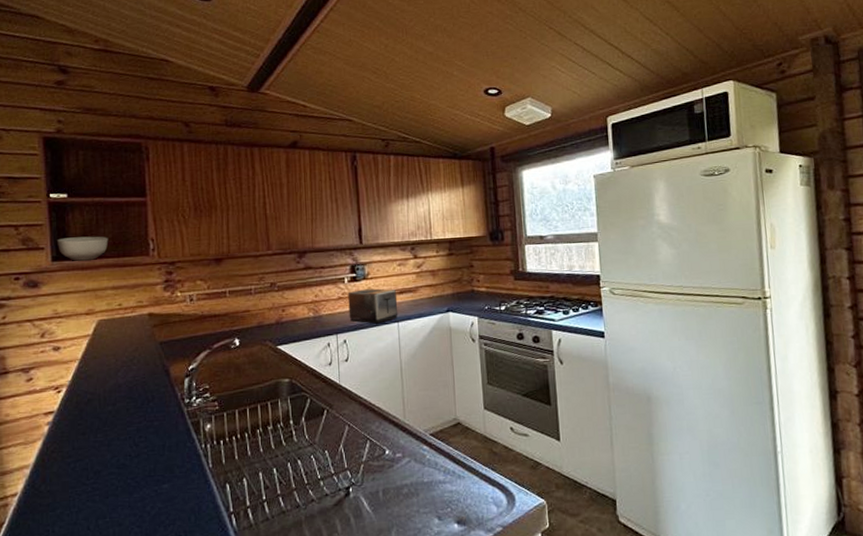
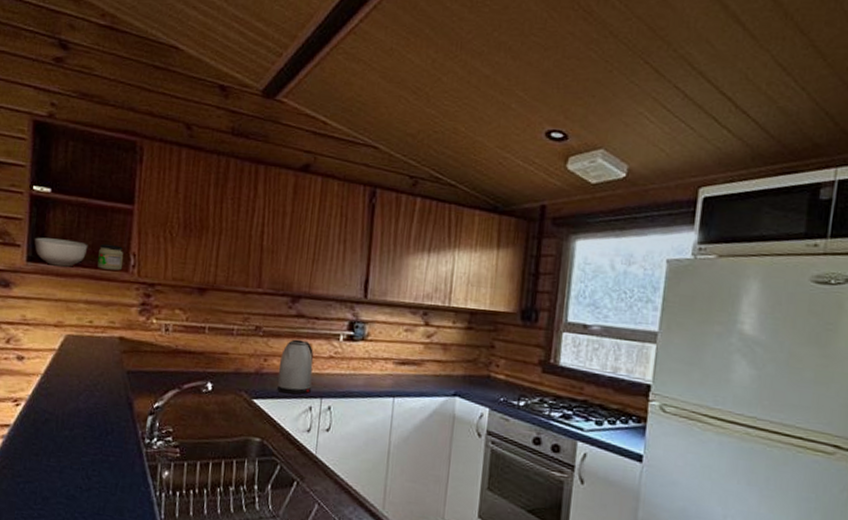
jar: none [118,234,142,257] -> present [97,244,123,271]
kettle: none [295,288,327,336] -> present [277,339,314,395]
toaster: present [348,288,398,324] -> none [338,351,398,395]

